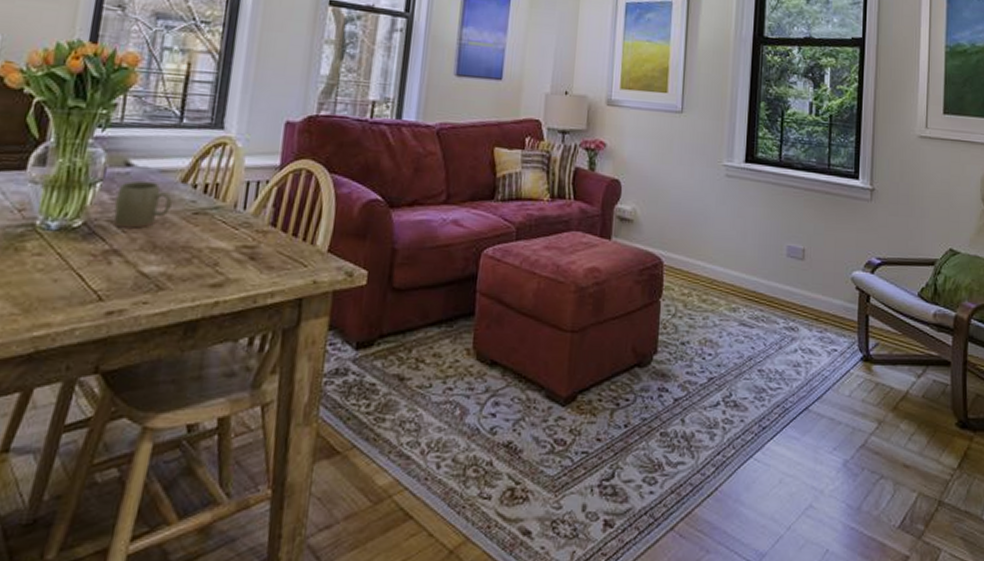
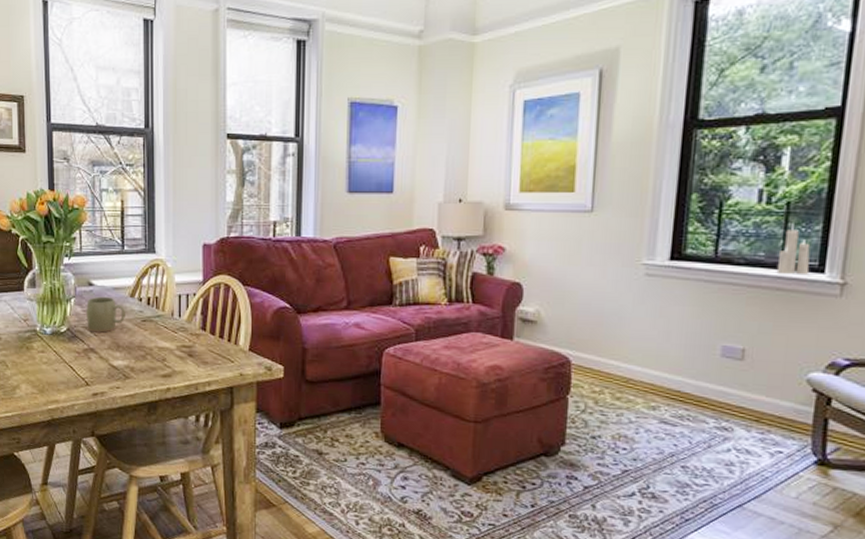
candle: none [825,135,849,181] -> present [776,225,811,276]

